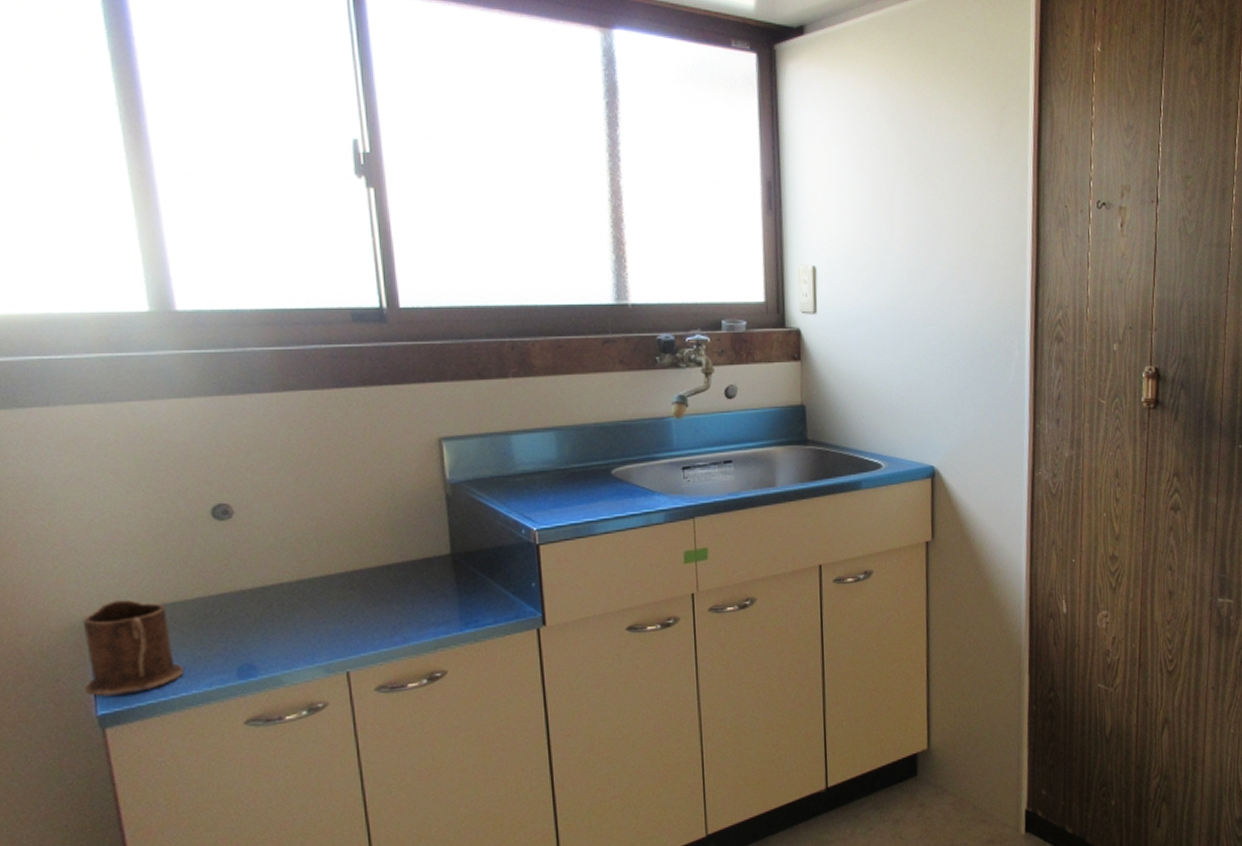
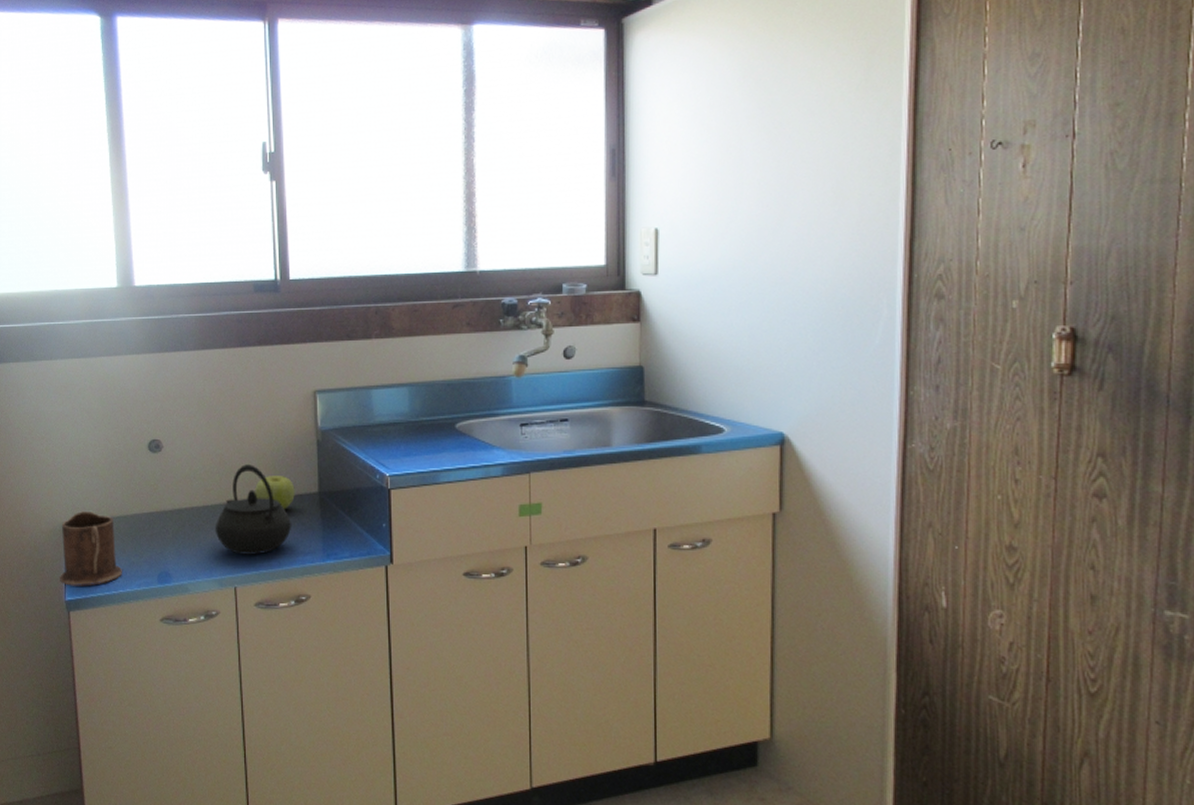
kettle: none [315,527,420,634] -> present [215,464,292,555]
apple: none [367,538,421,577] -> present [255,476,295,509]

